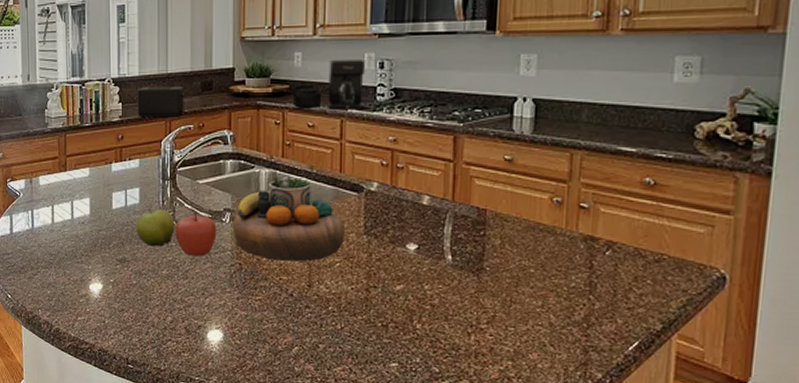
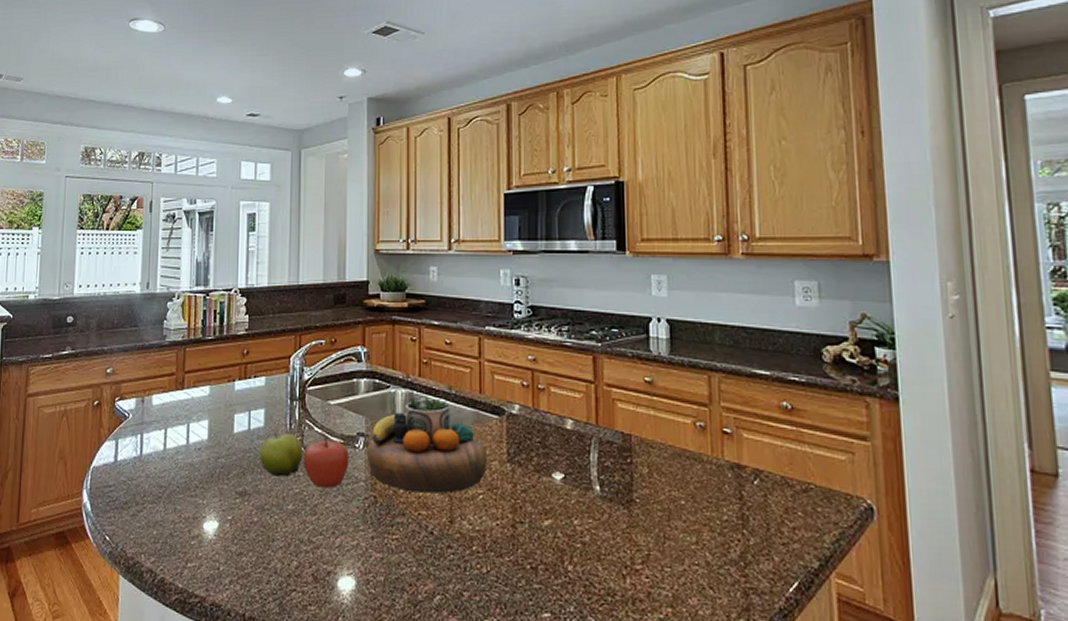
toaster: present [137,87,186,117] -> none [265,299,317,331]
kettle: present [291,84,322,108] -> none [427,300,459,324]
coffee maker: present [326,58,365,111] -> none [464,274,503,328]

